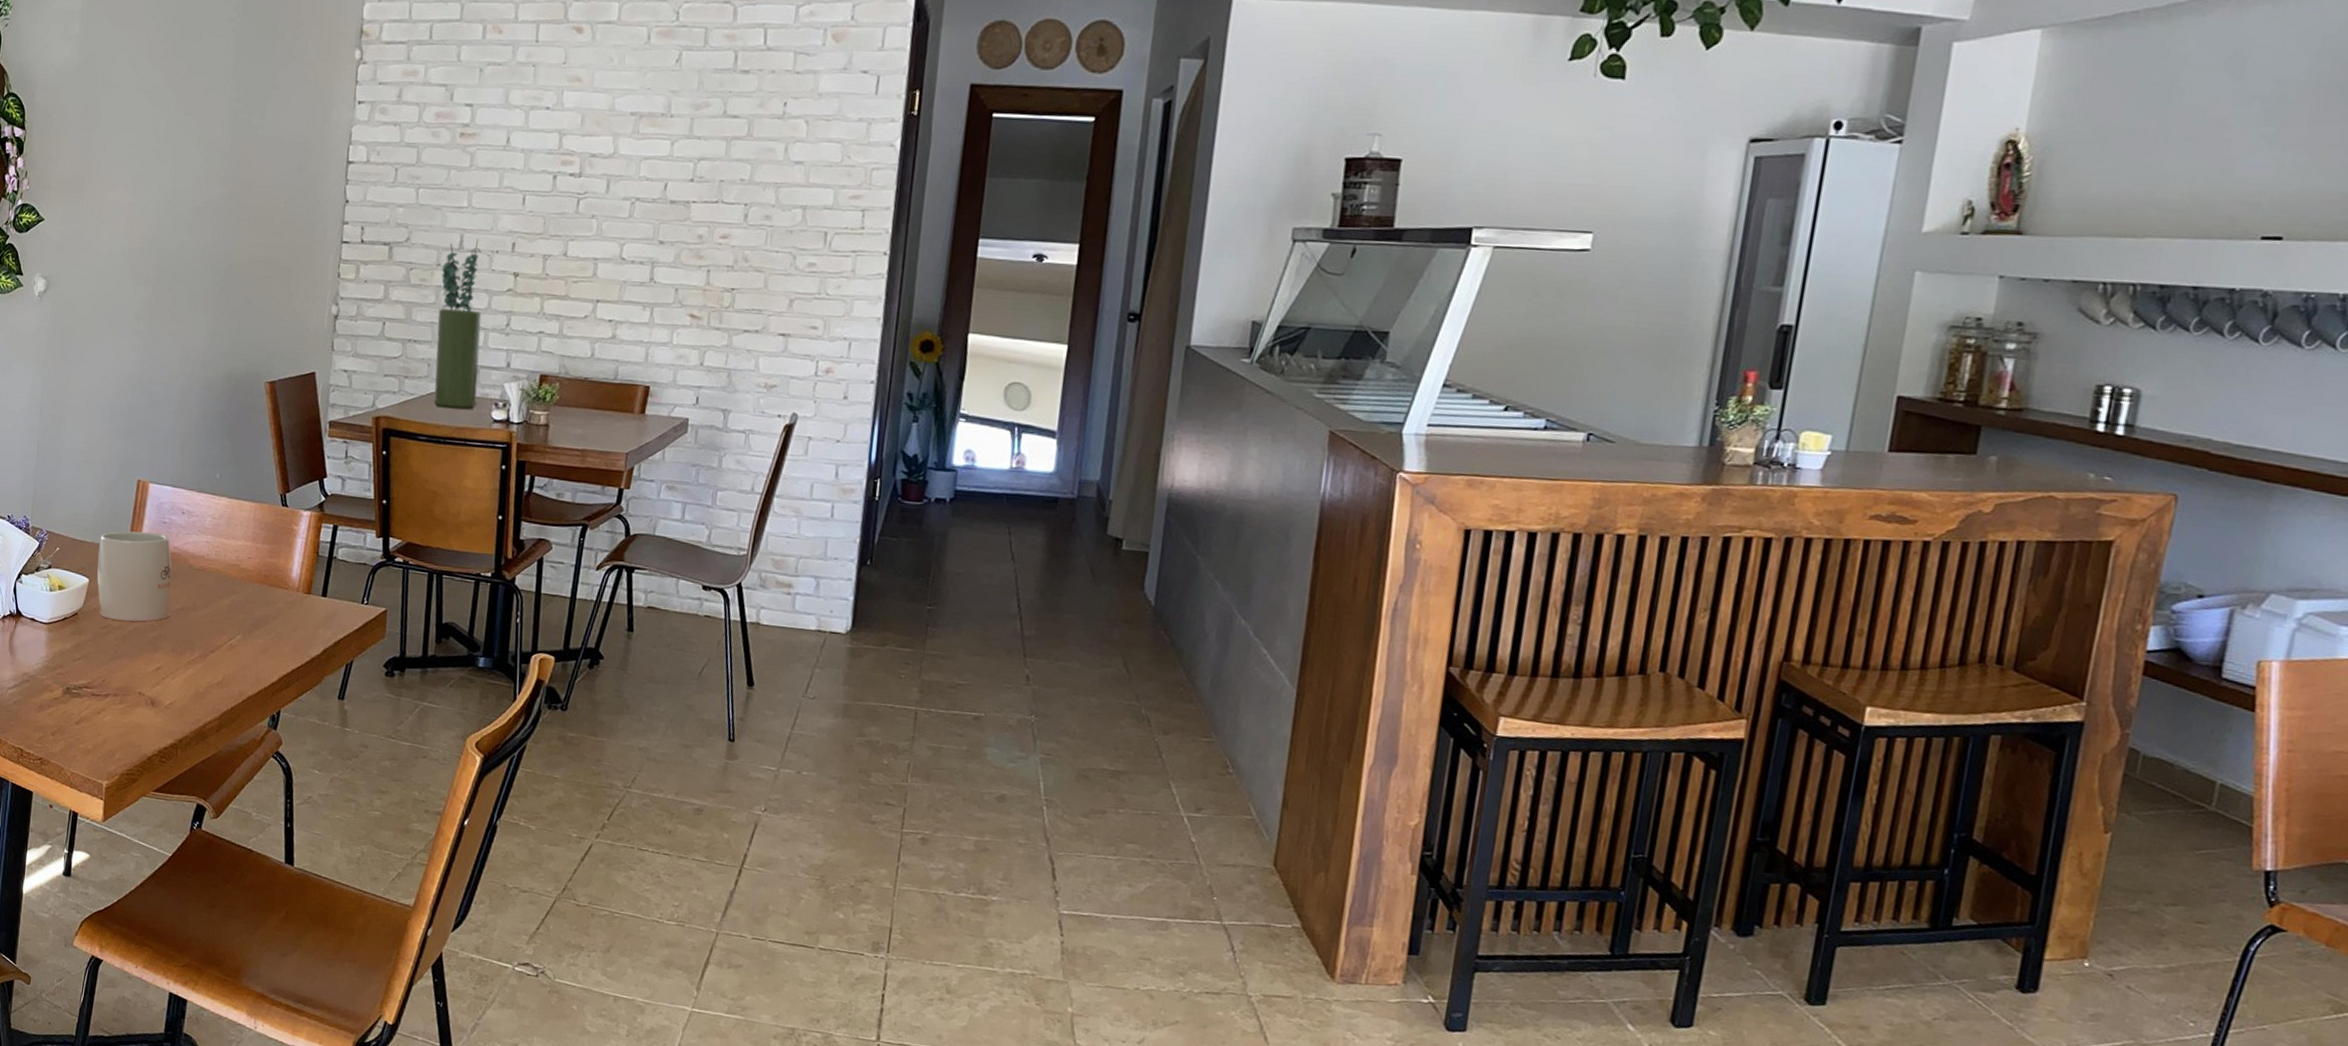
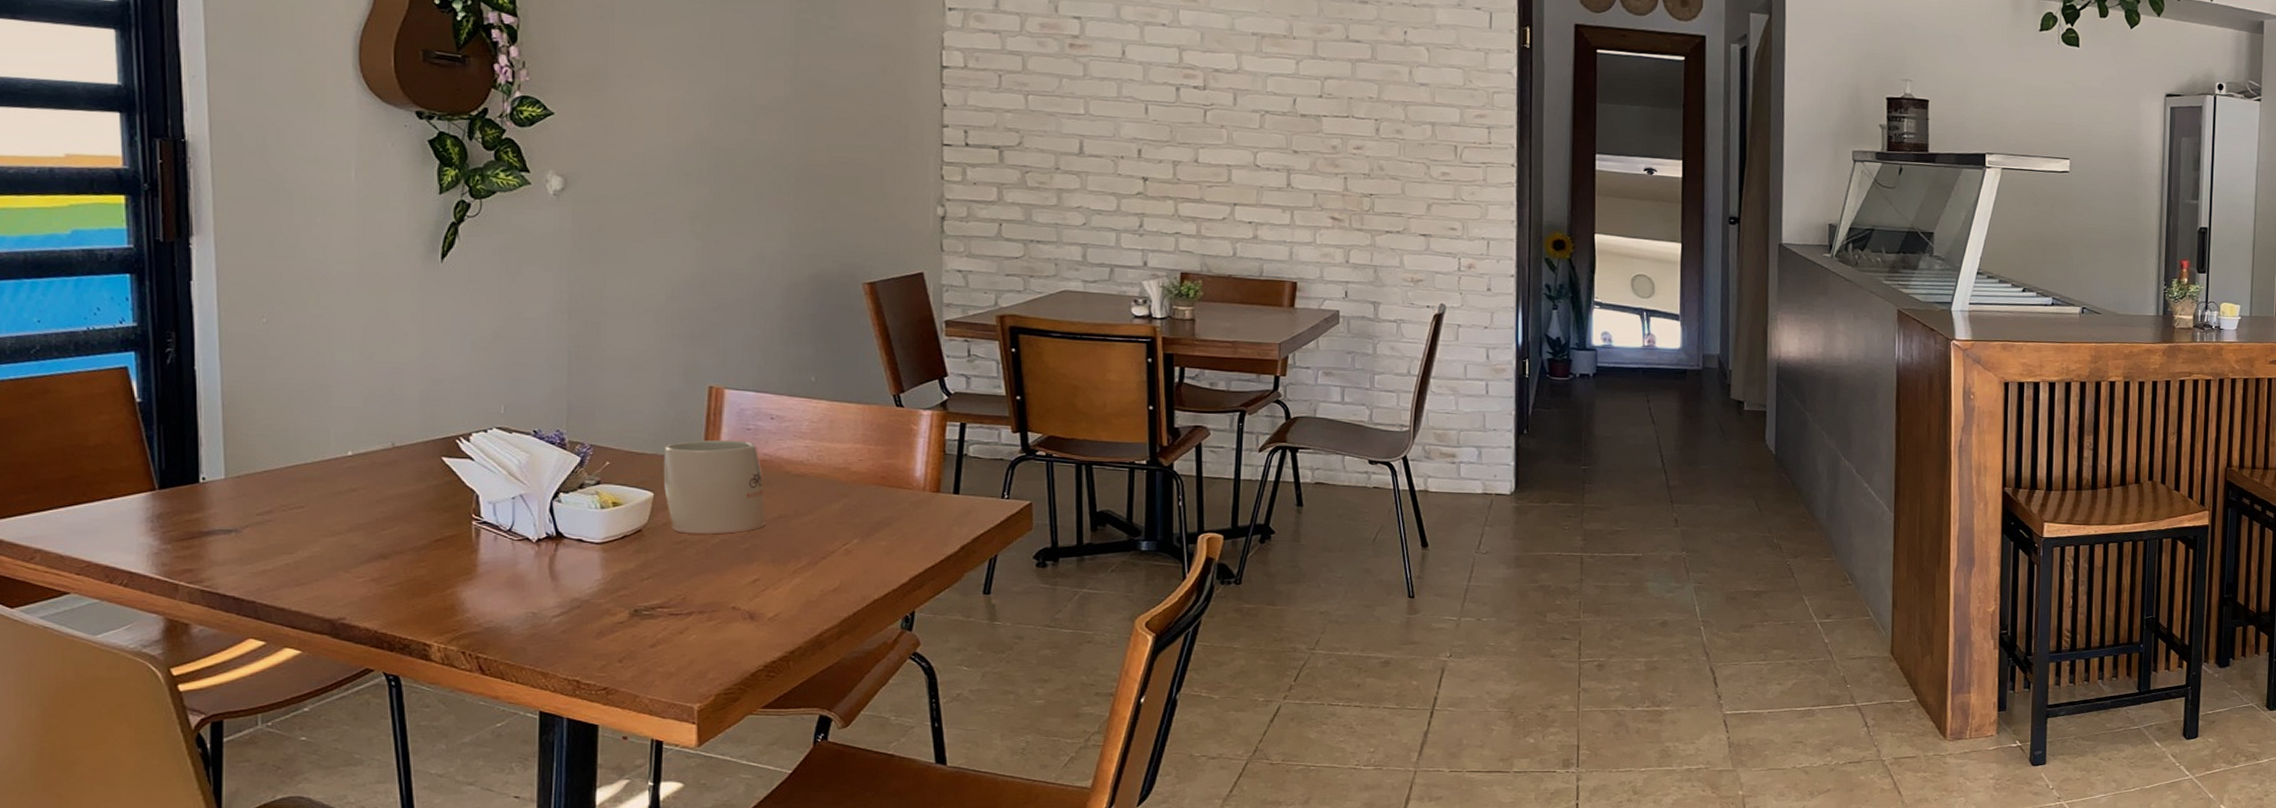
vase: present [434,239,482,411] -> none [1062,145,1113,307]

